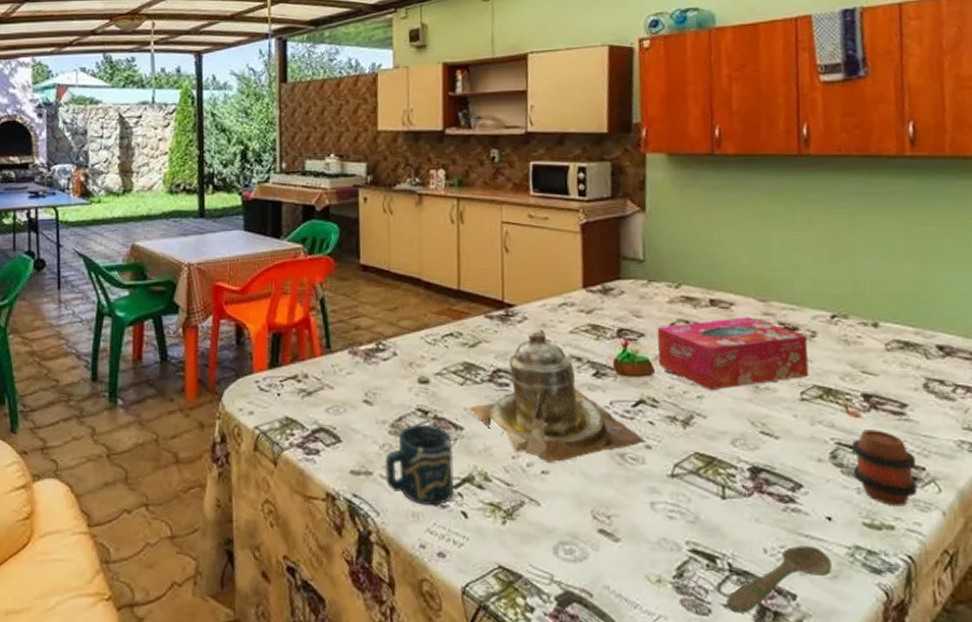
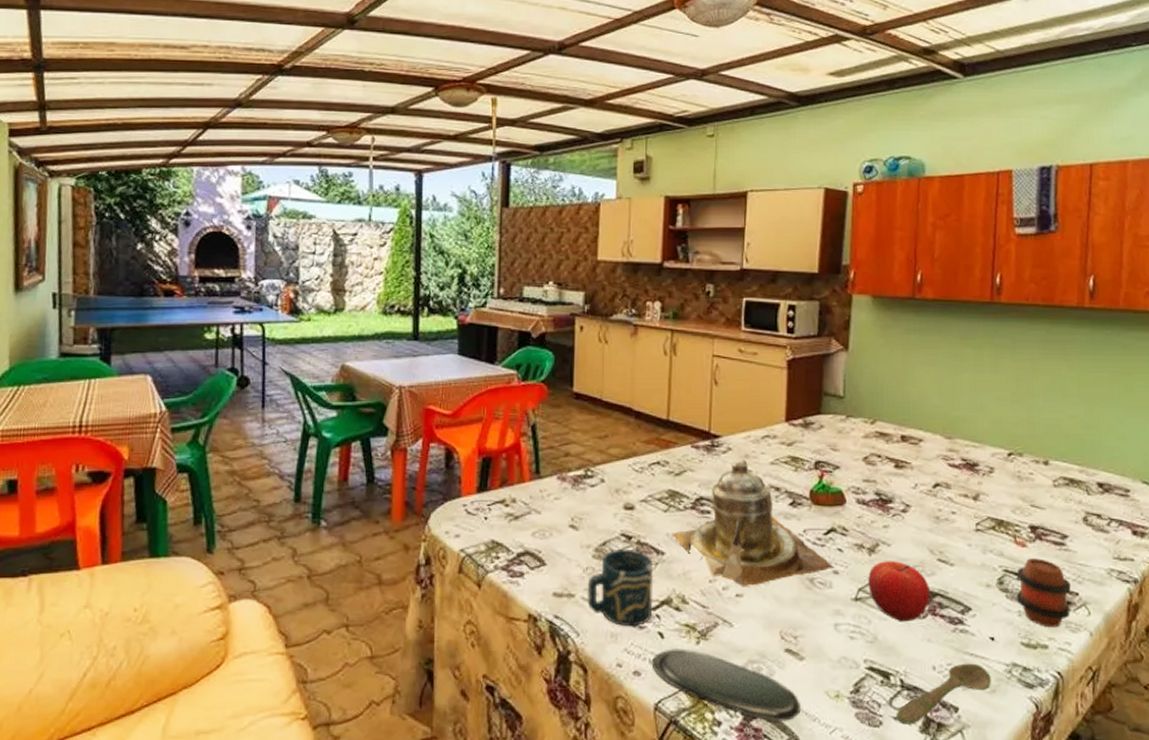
oval tray: none [456,529,620,609] -> present [651,648,800,723]
tissue box: present [657,317,810,391] -> none [850,453,986,521]
fruit: none [684,434,755,499] -> present [868,561,930,621]

